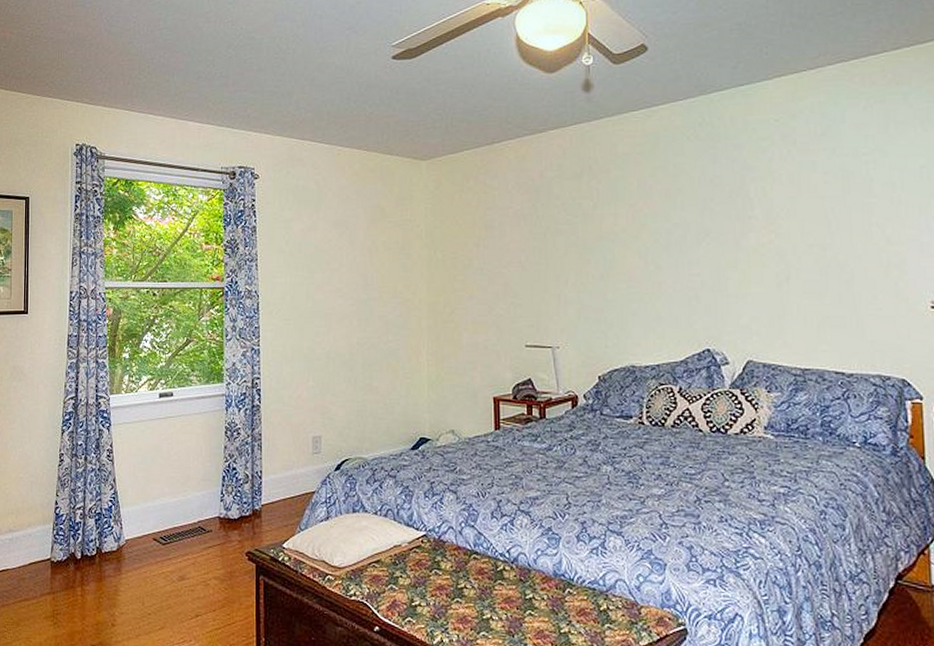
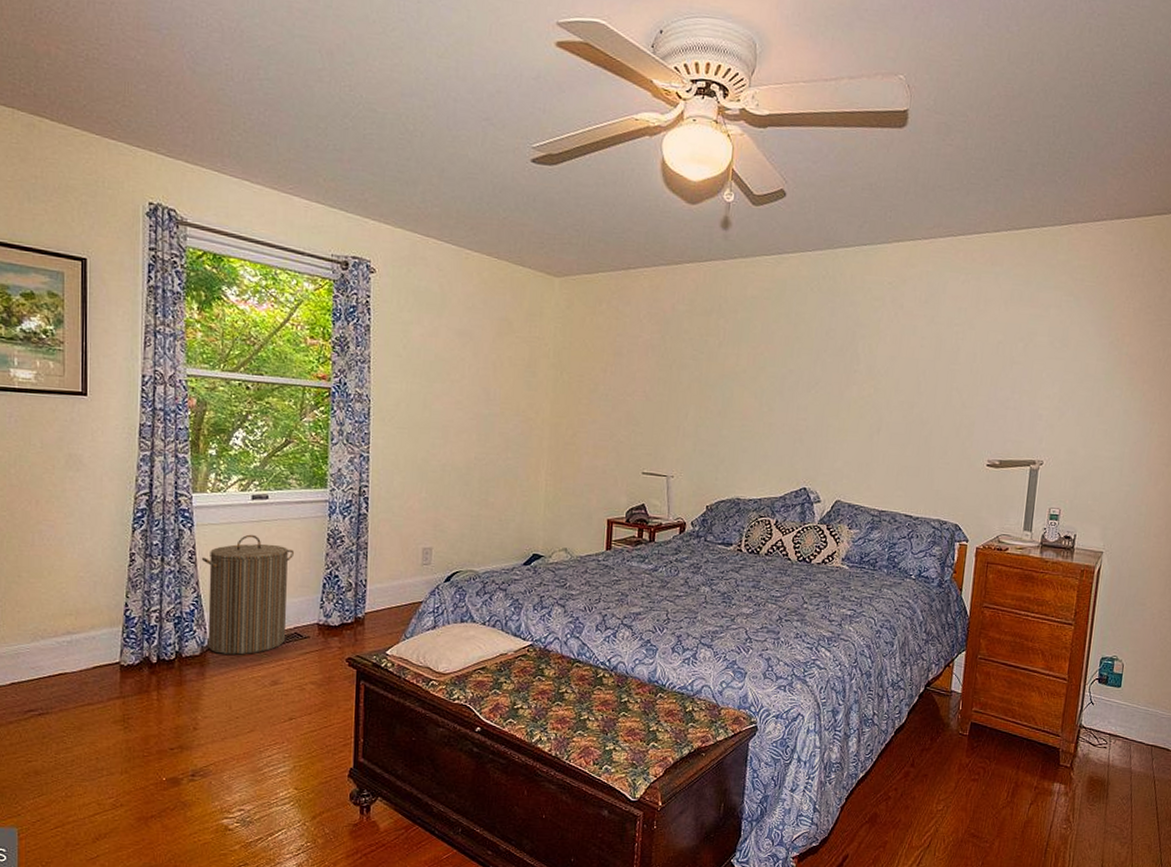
laundry hamper: none [117,431,197,550] -> present [201,534,295,655]

